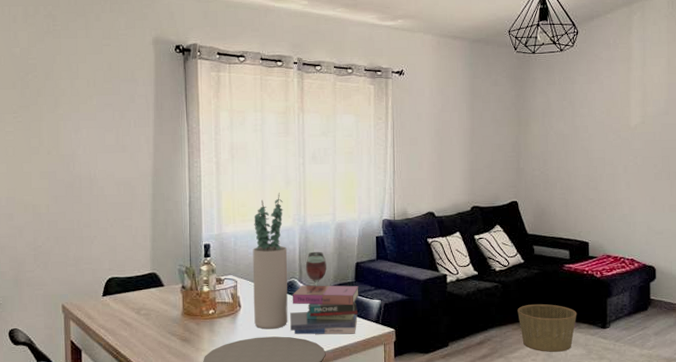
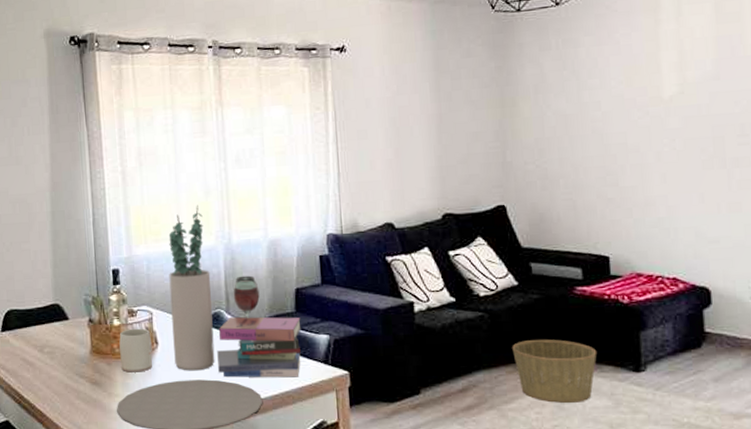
mug: none [207,294,236,331] -> present [119,328,153,373]

